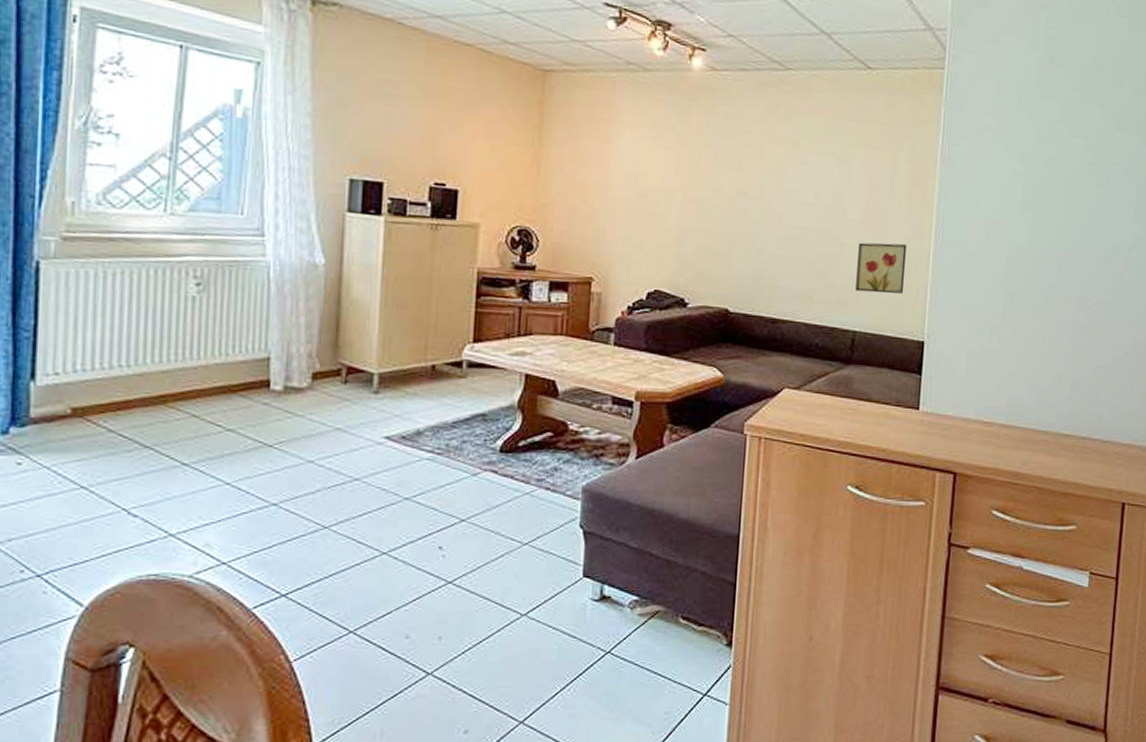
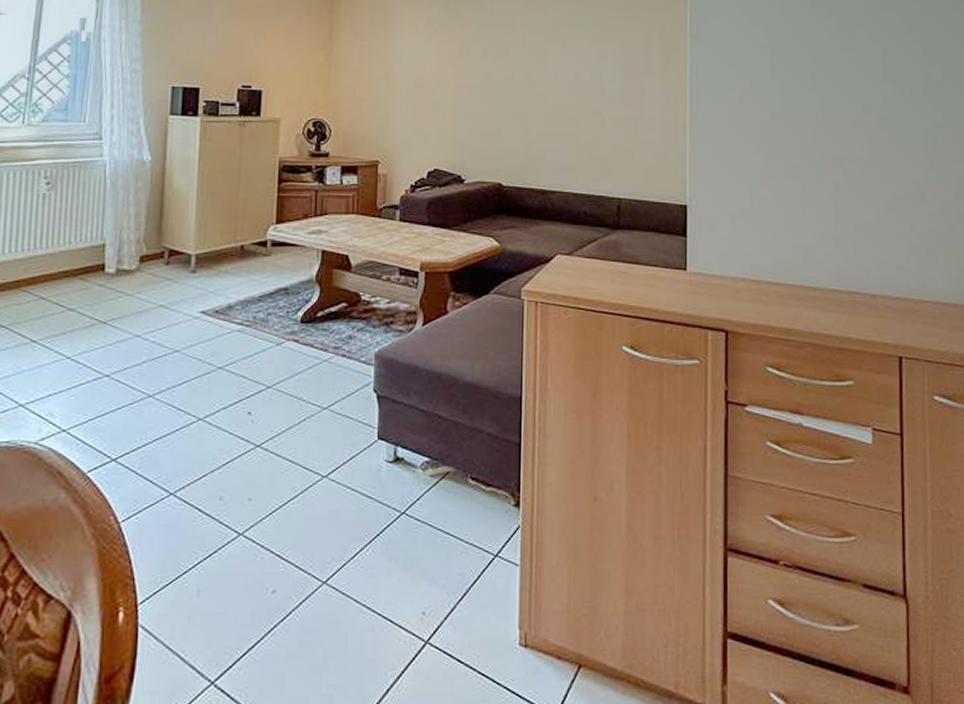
wall art: present [856,242,907,294] -> none [618,115,664,162]

